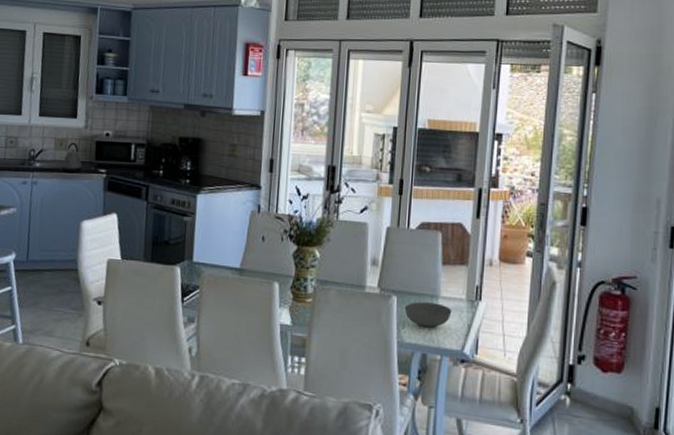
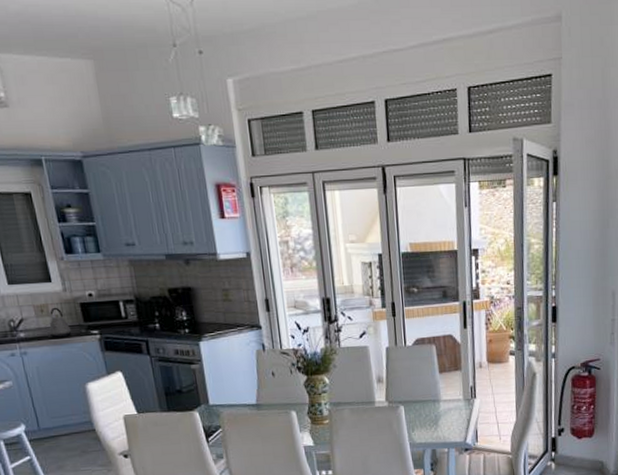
bowl: present [404,302,452,329] -> none [411,406,453,429]

